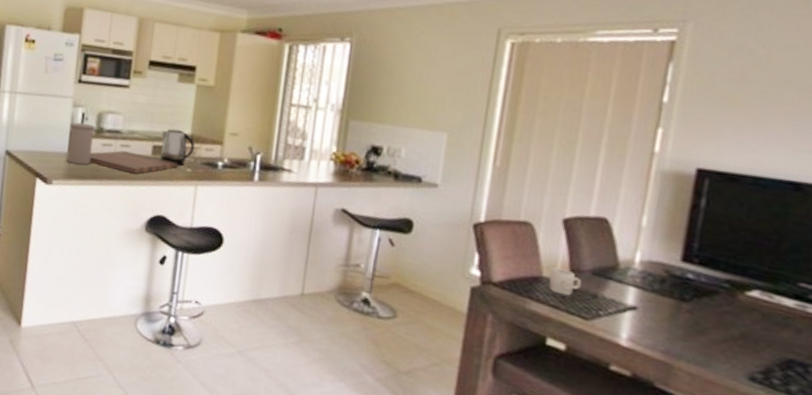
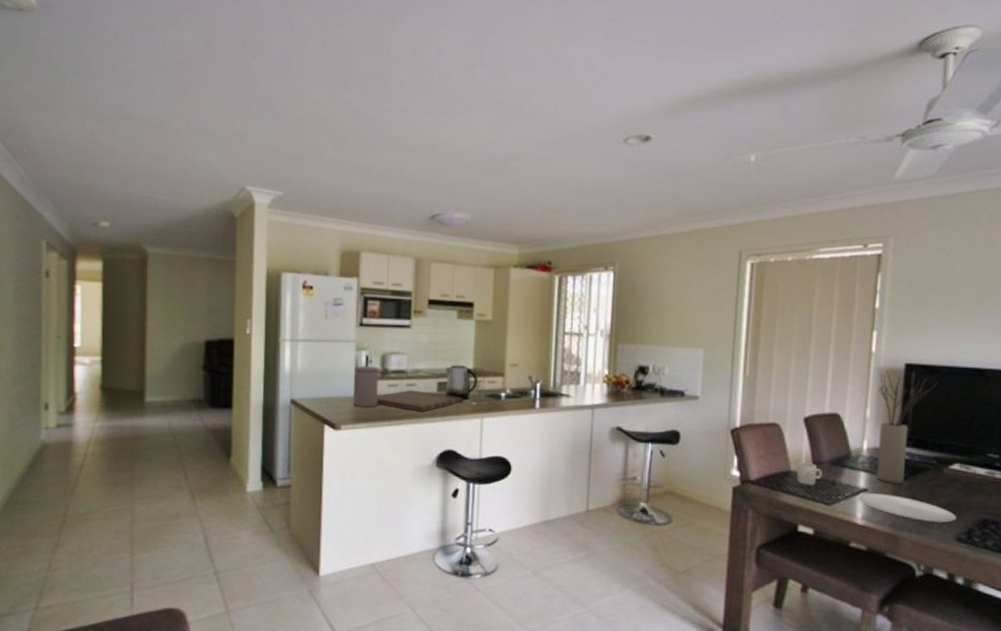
plate: none [623,311,751,358] -> present [857,493,956,523]
vase: none [649,173,738,307] -> present [876,370,937,485]

